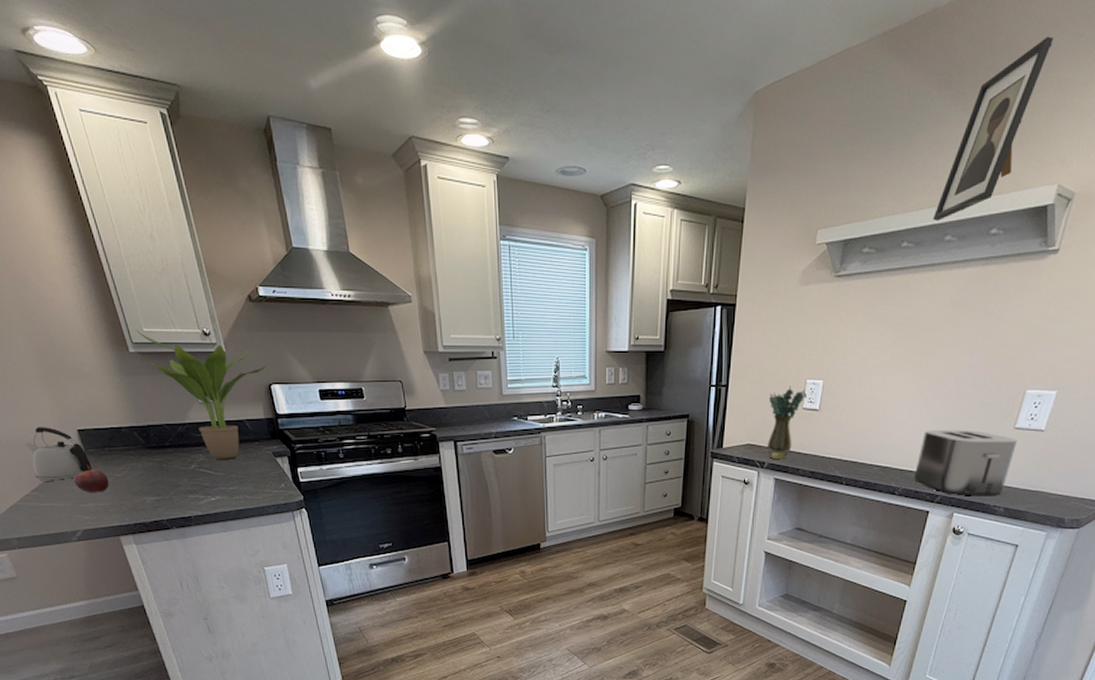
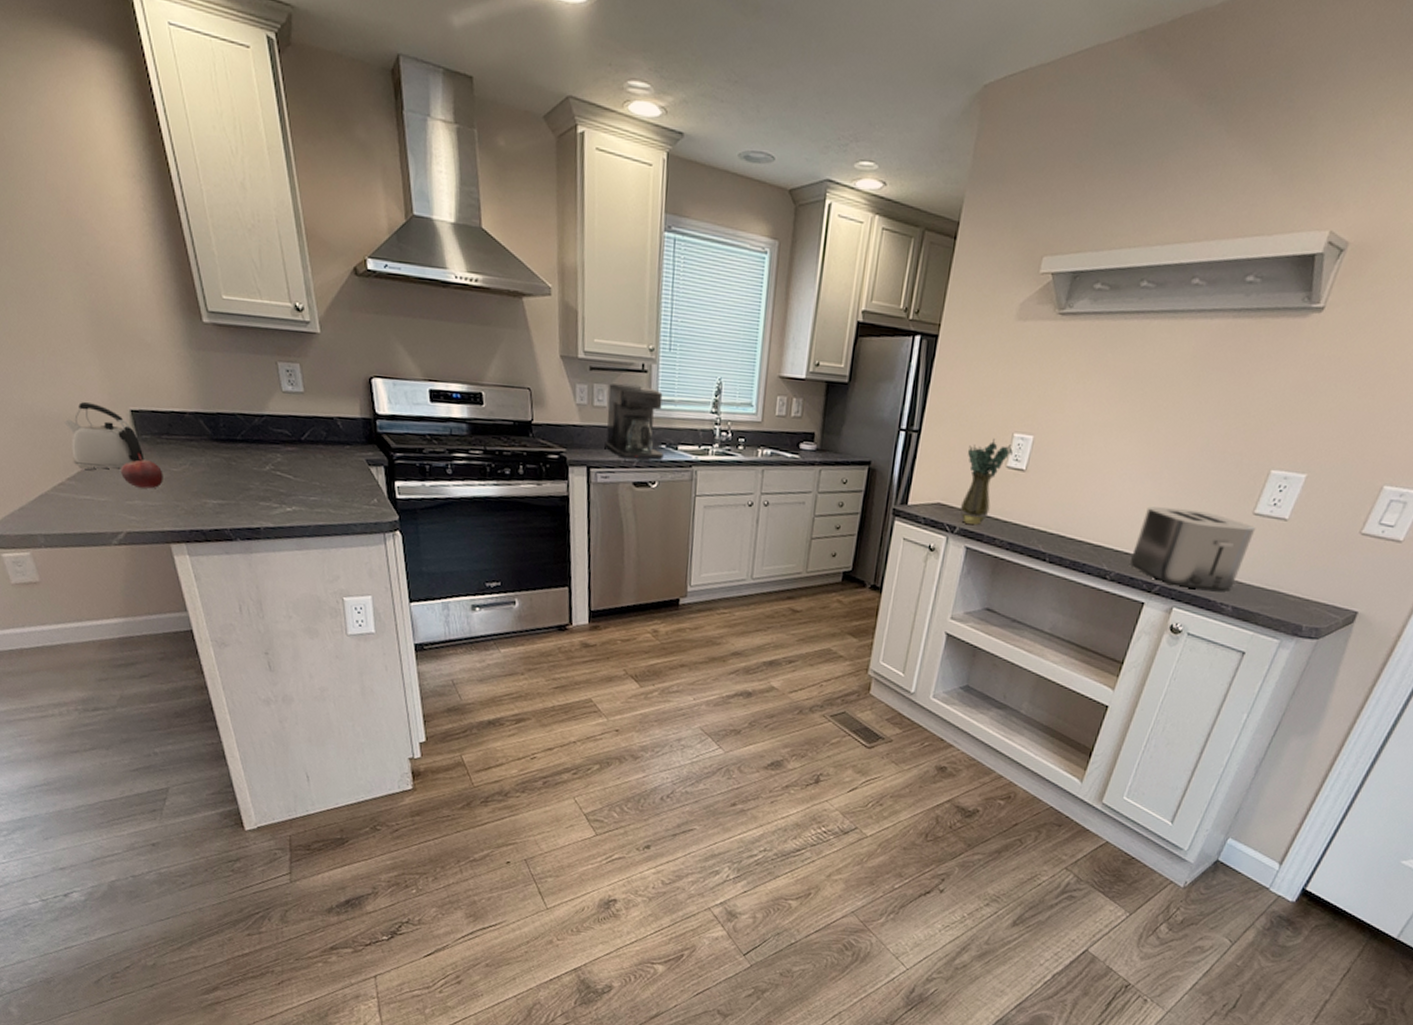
potted plant: present [135,328,268,459] -> none [213,294,370,463]
coffee maker: none [466,370,516,432] -> present [604,383,664,461]
picture frame: present [933,36,1054,221] -> none [1179,55,1340,260]

